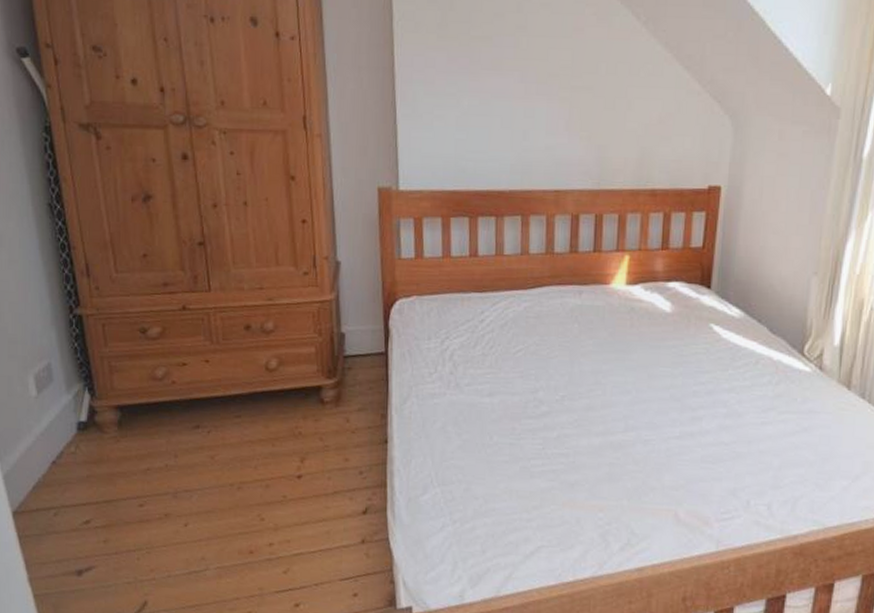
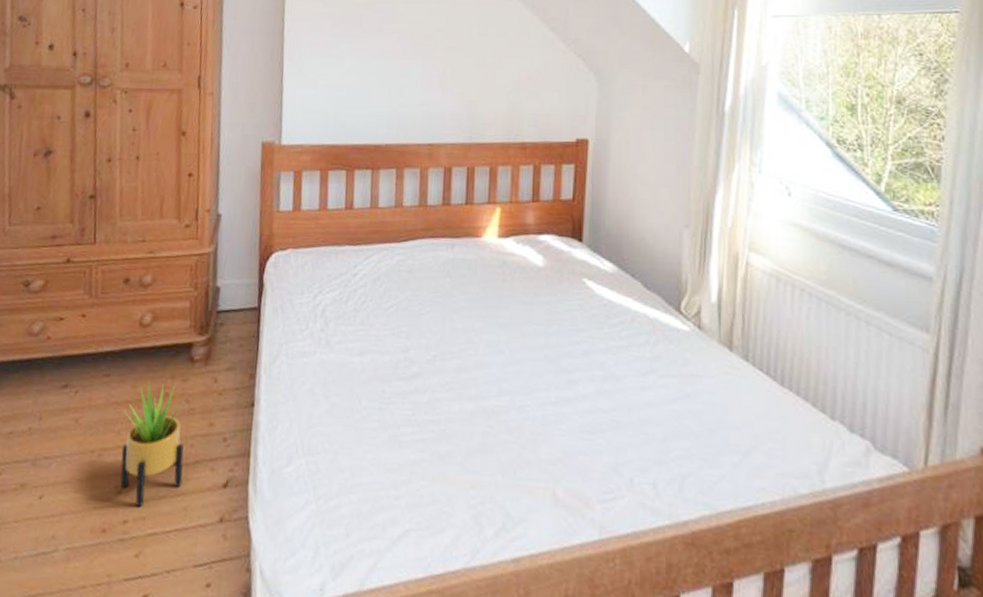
potted plant: none [259,421,323,532] -> present [120,381,185,508]

